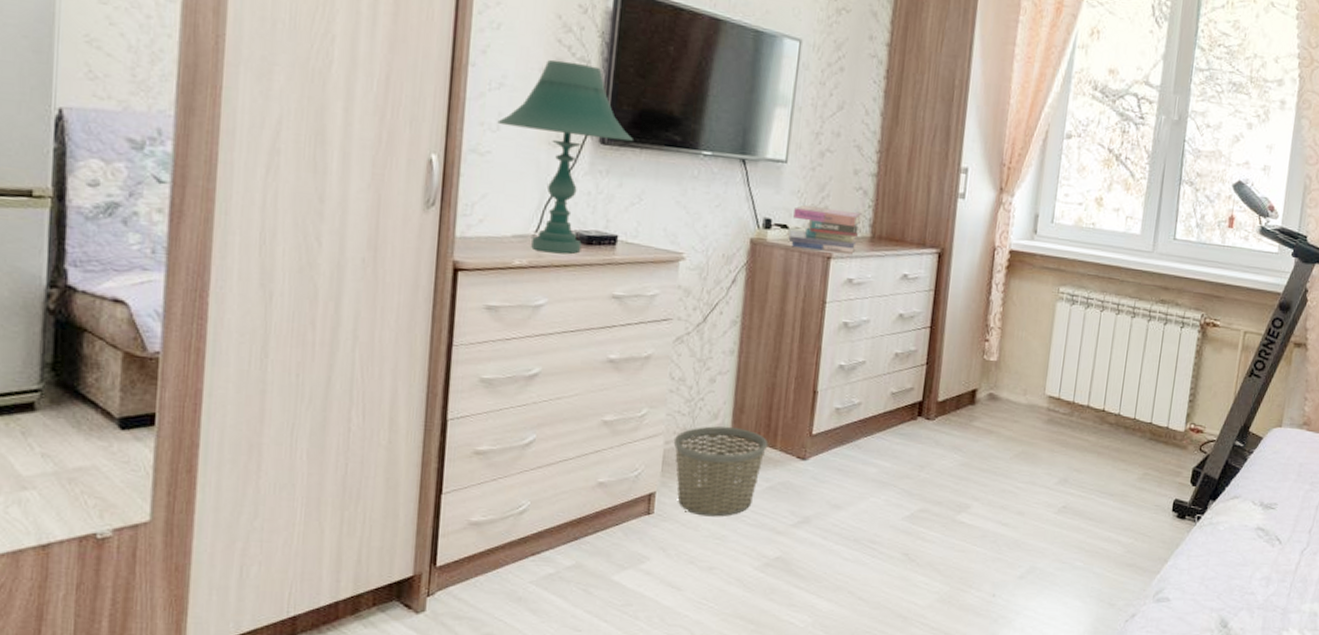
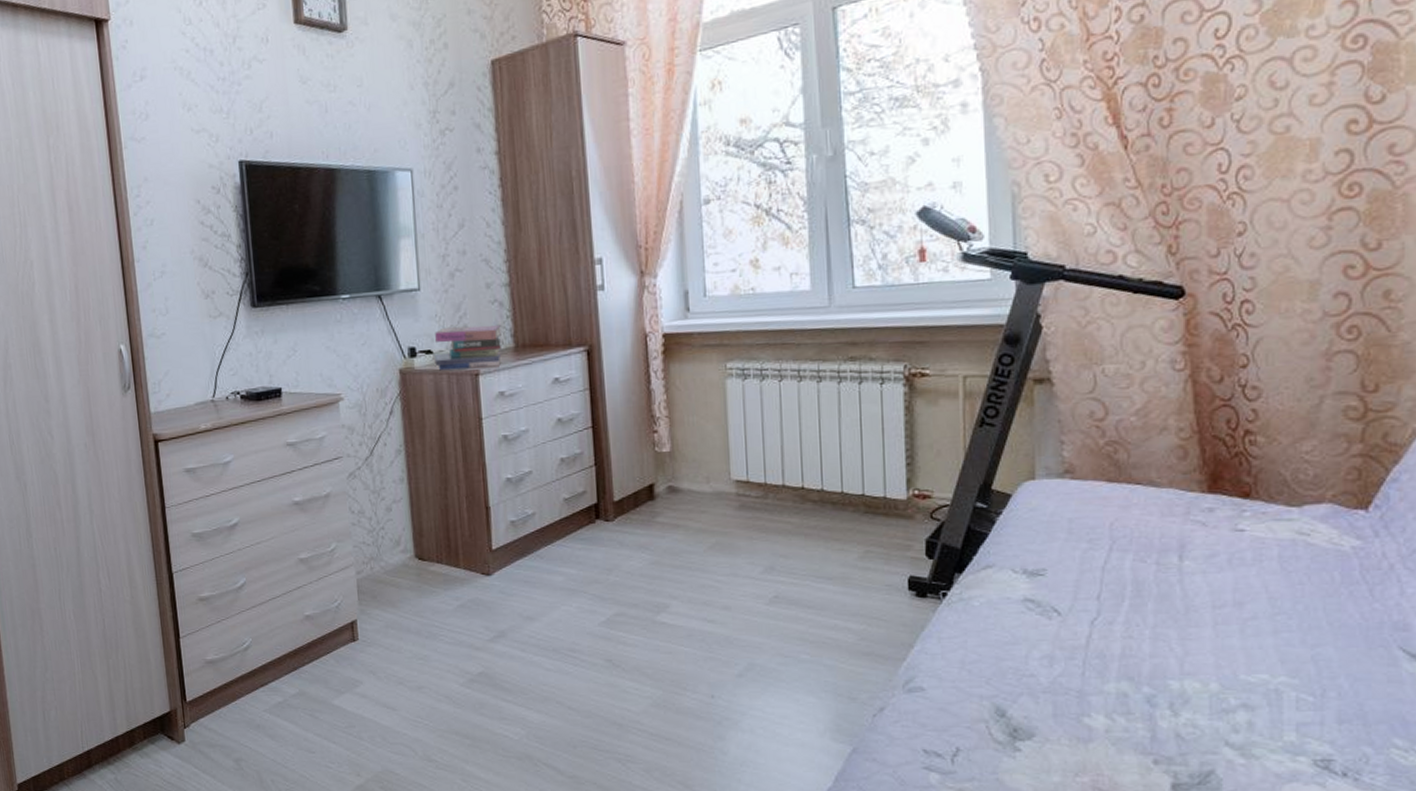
table lamp: present [497,59,633,254] -> none [165,238,279,414]
basket: present [673,426,768,517] -> none [364,551,452,639]

